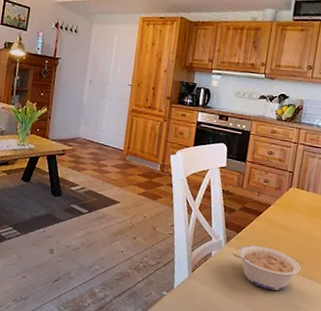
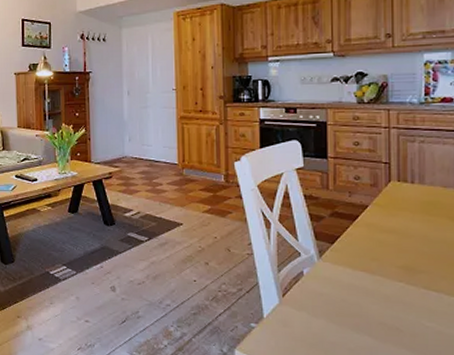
legume: present [232,244,301,291] -> none [329,256,421,309]

